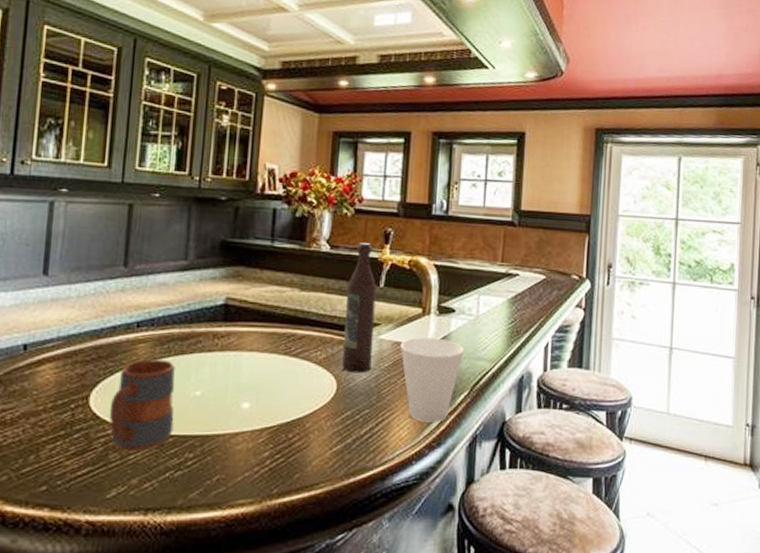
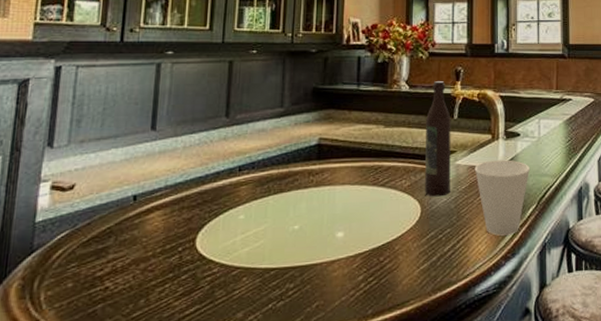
mug: present [109,359,175,451] -> none [214,199,275,287]

